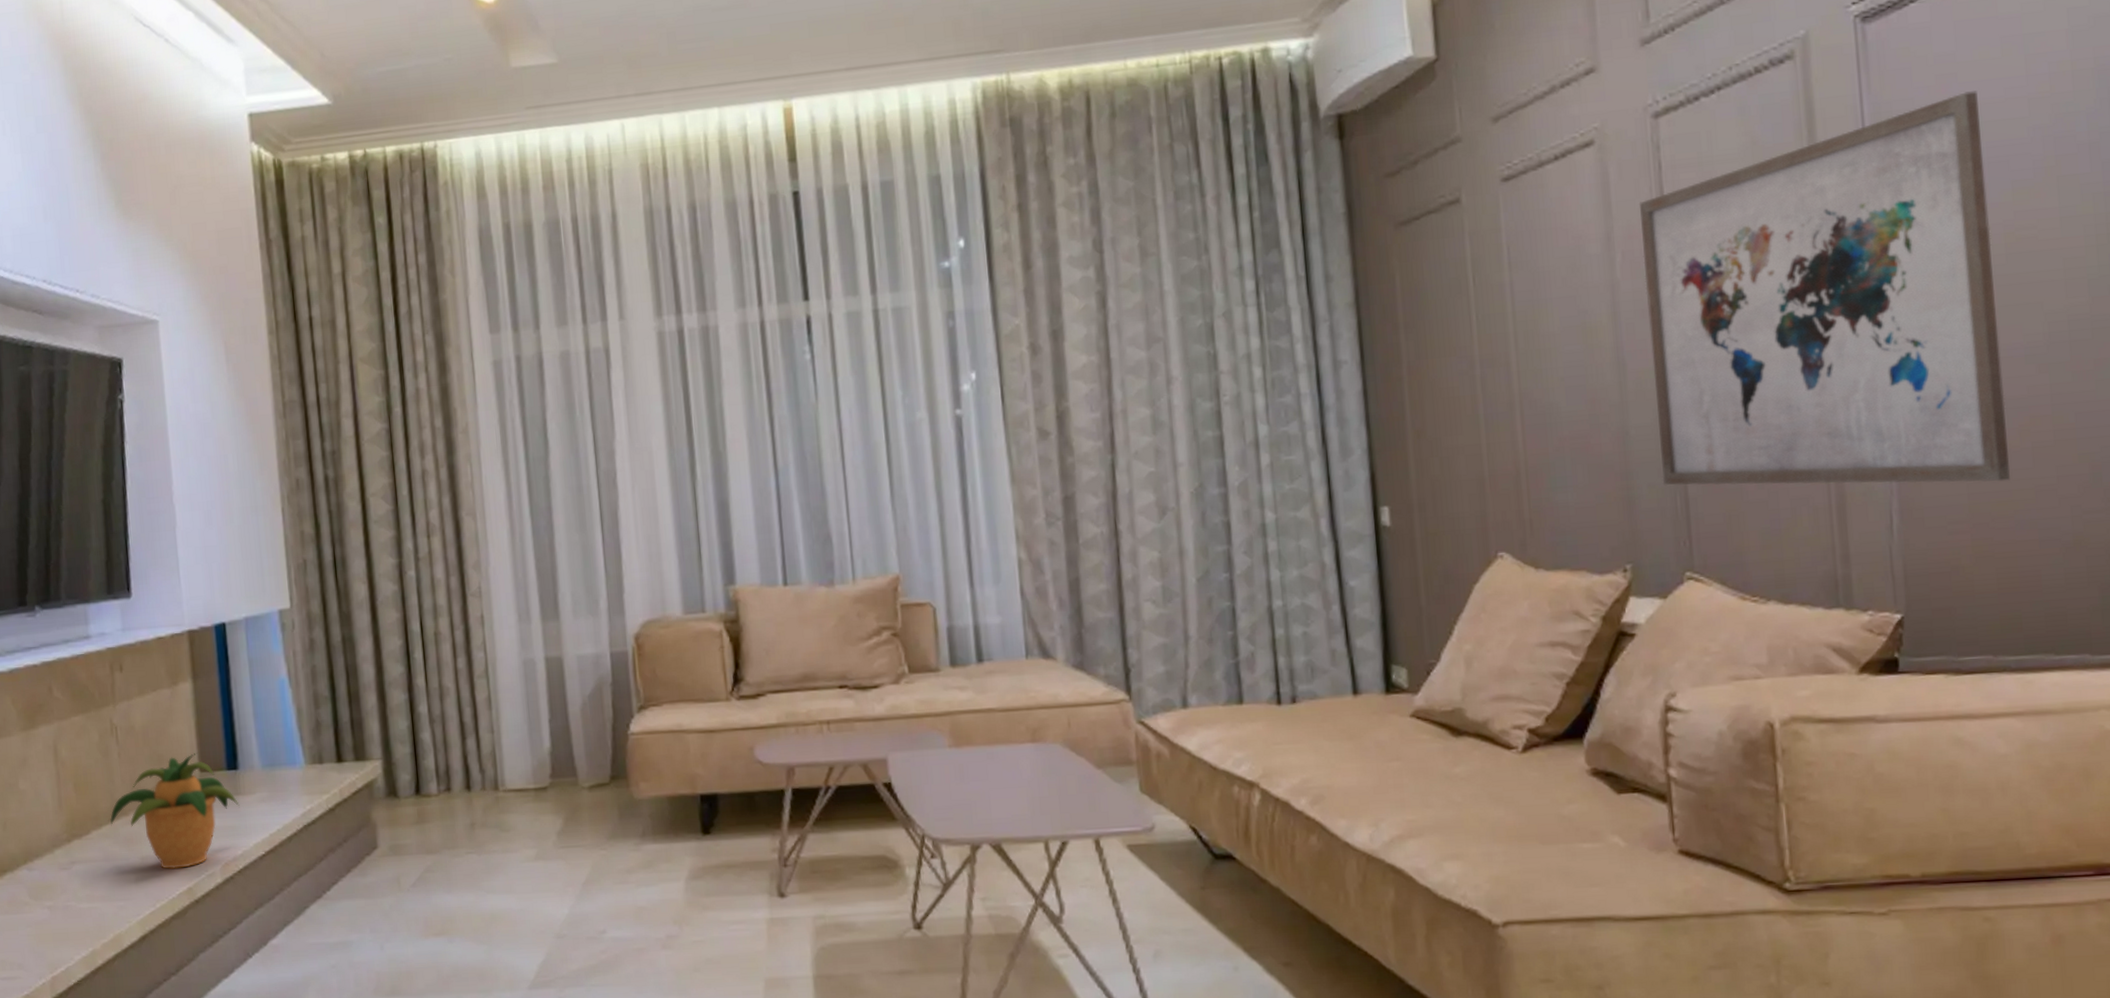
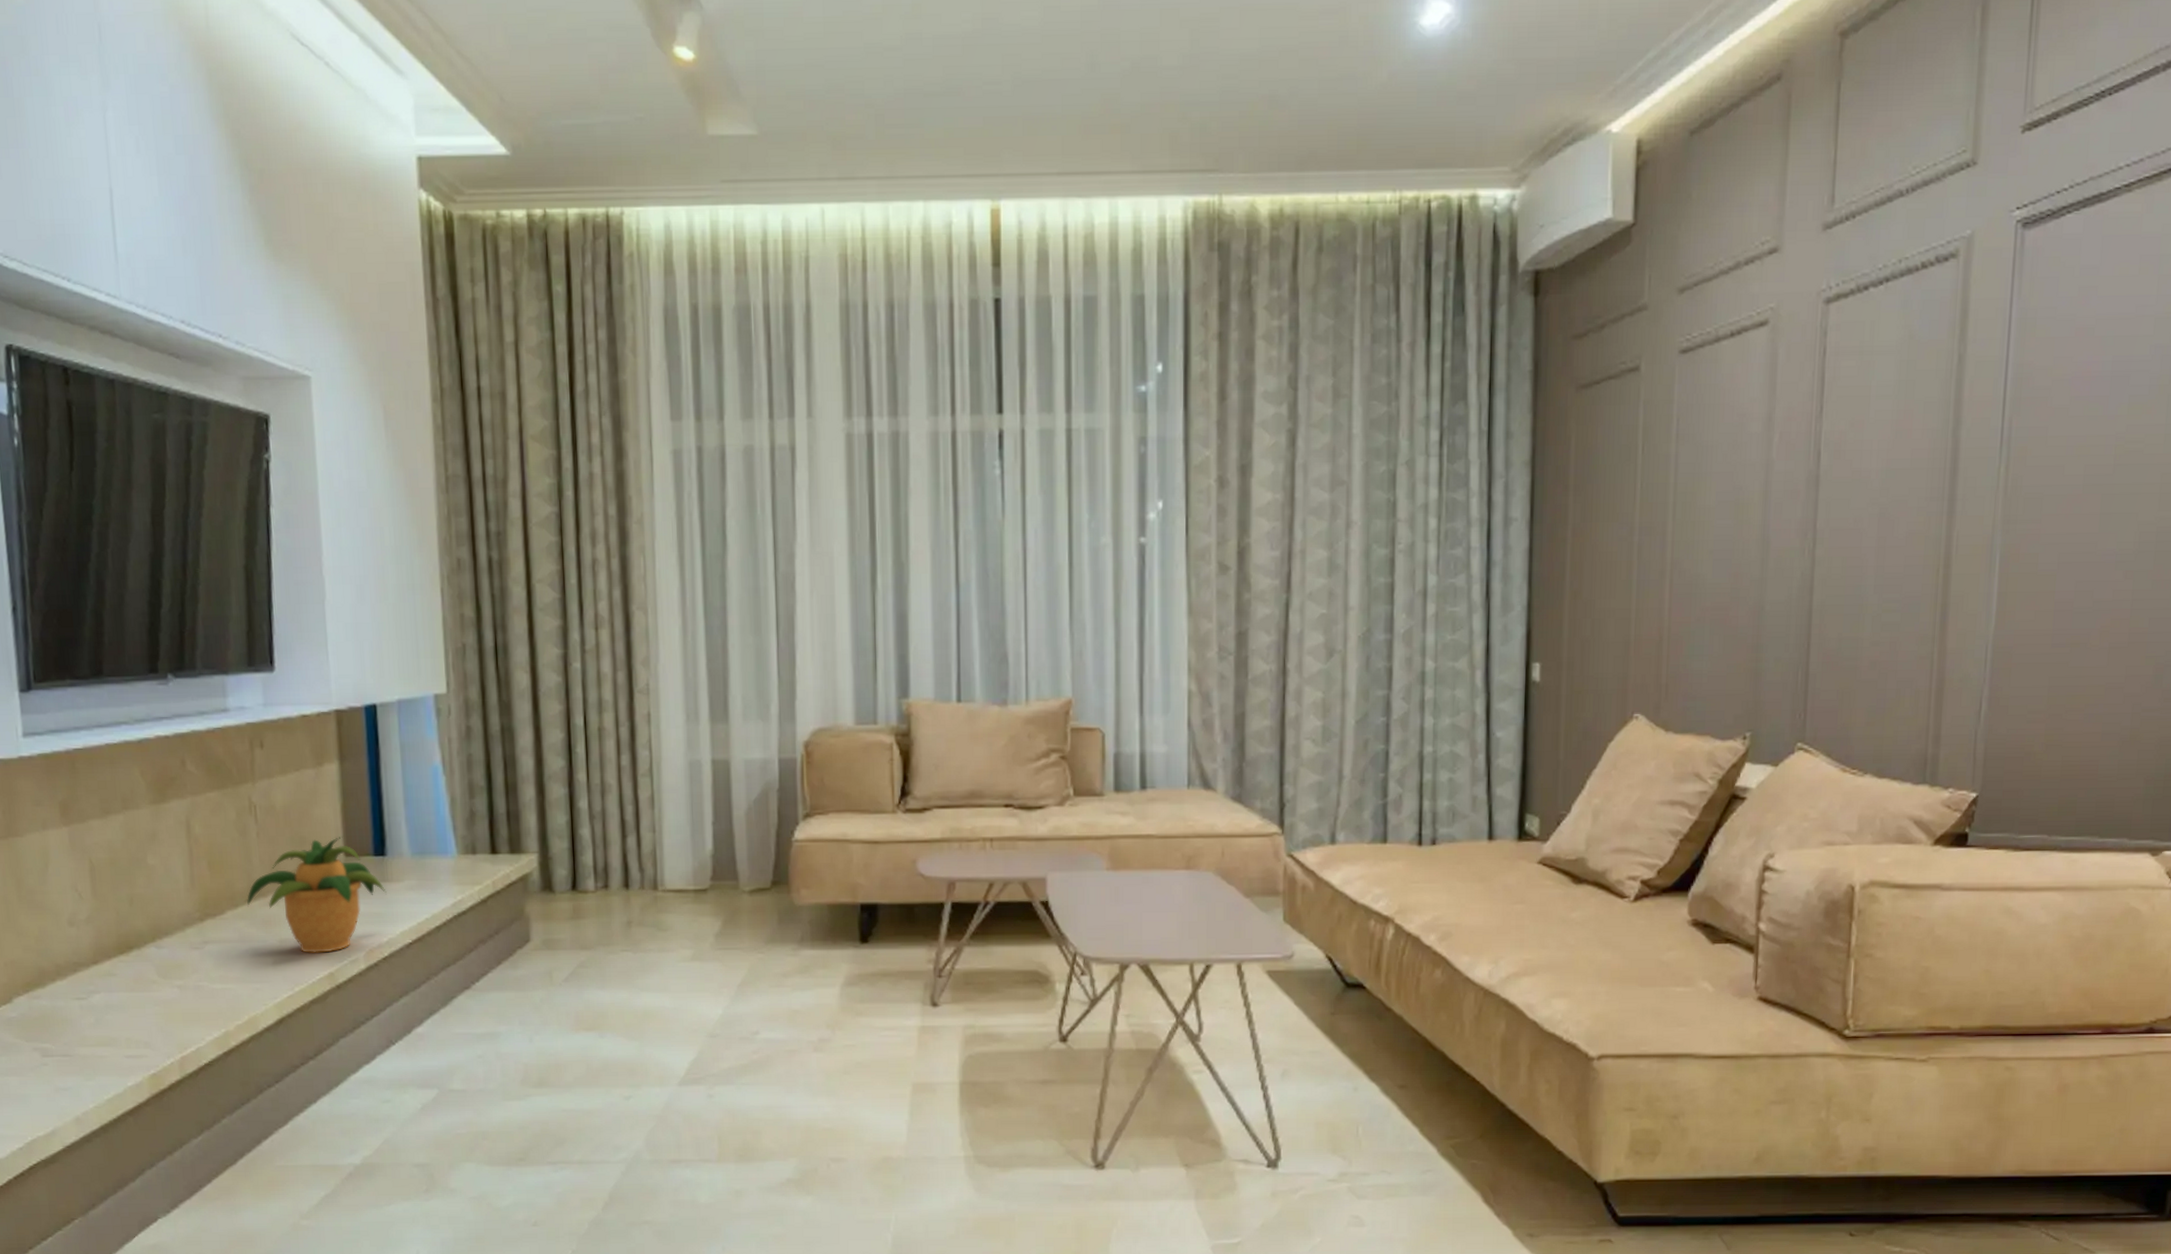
wall art: present [1640,91,2011,486] -> none [1788,305,2113,677]

